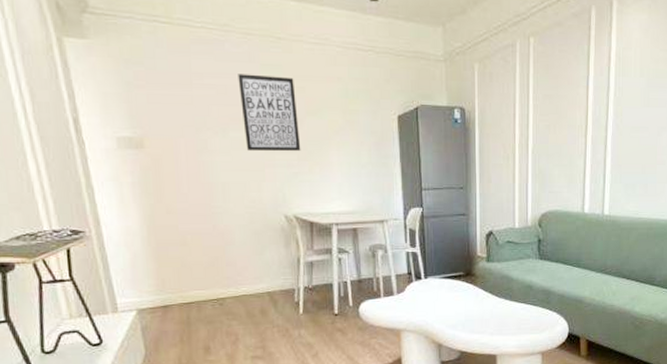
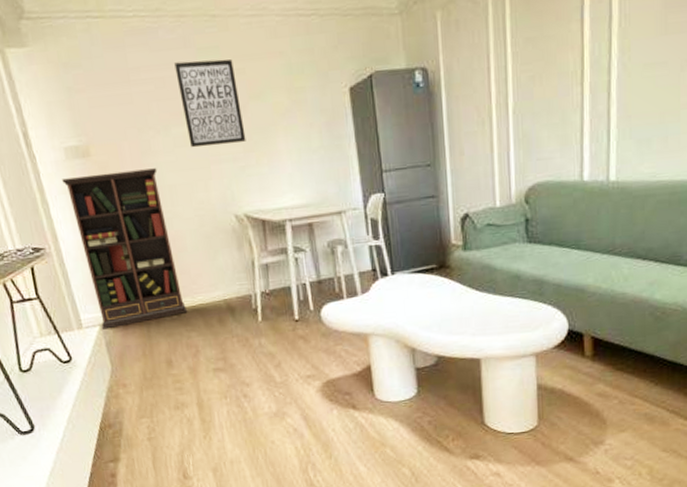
bookcase: none [111,165,231,314] -> present [62,168,188,330]

